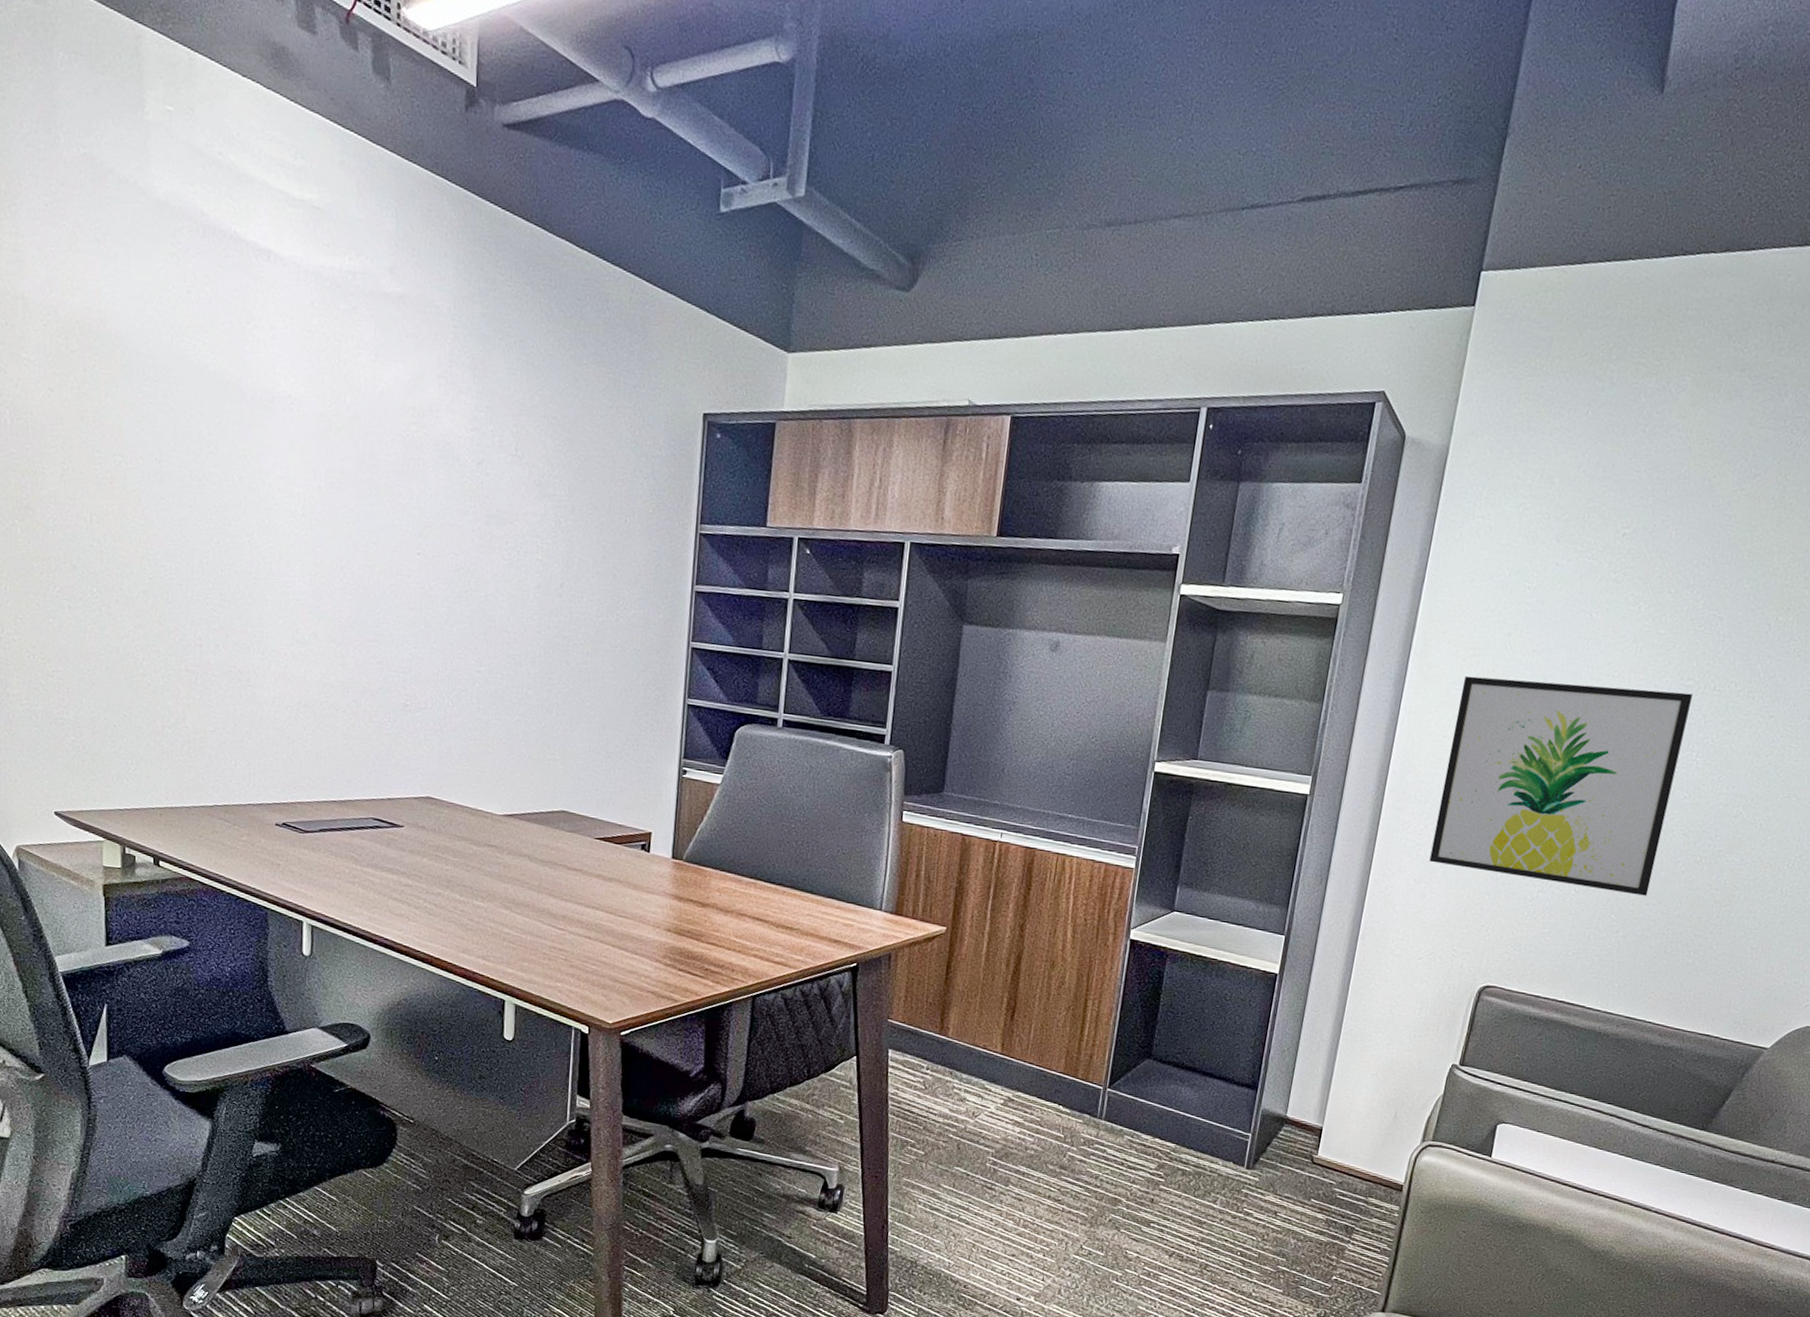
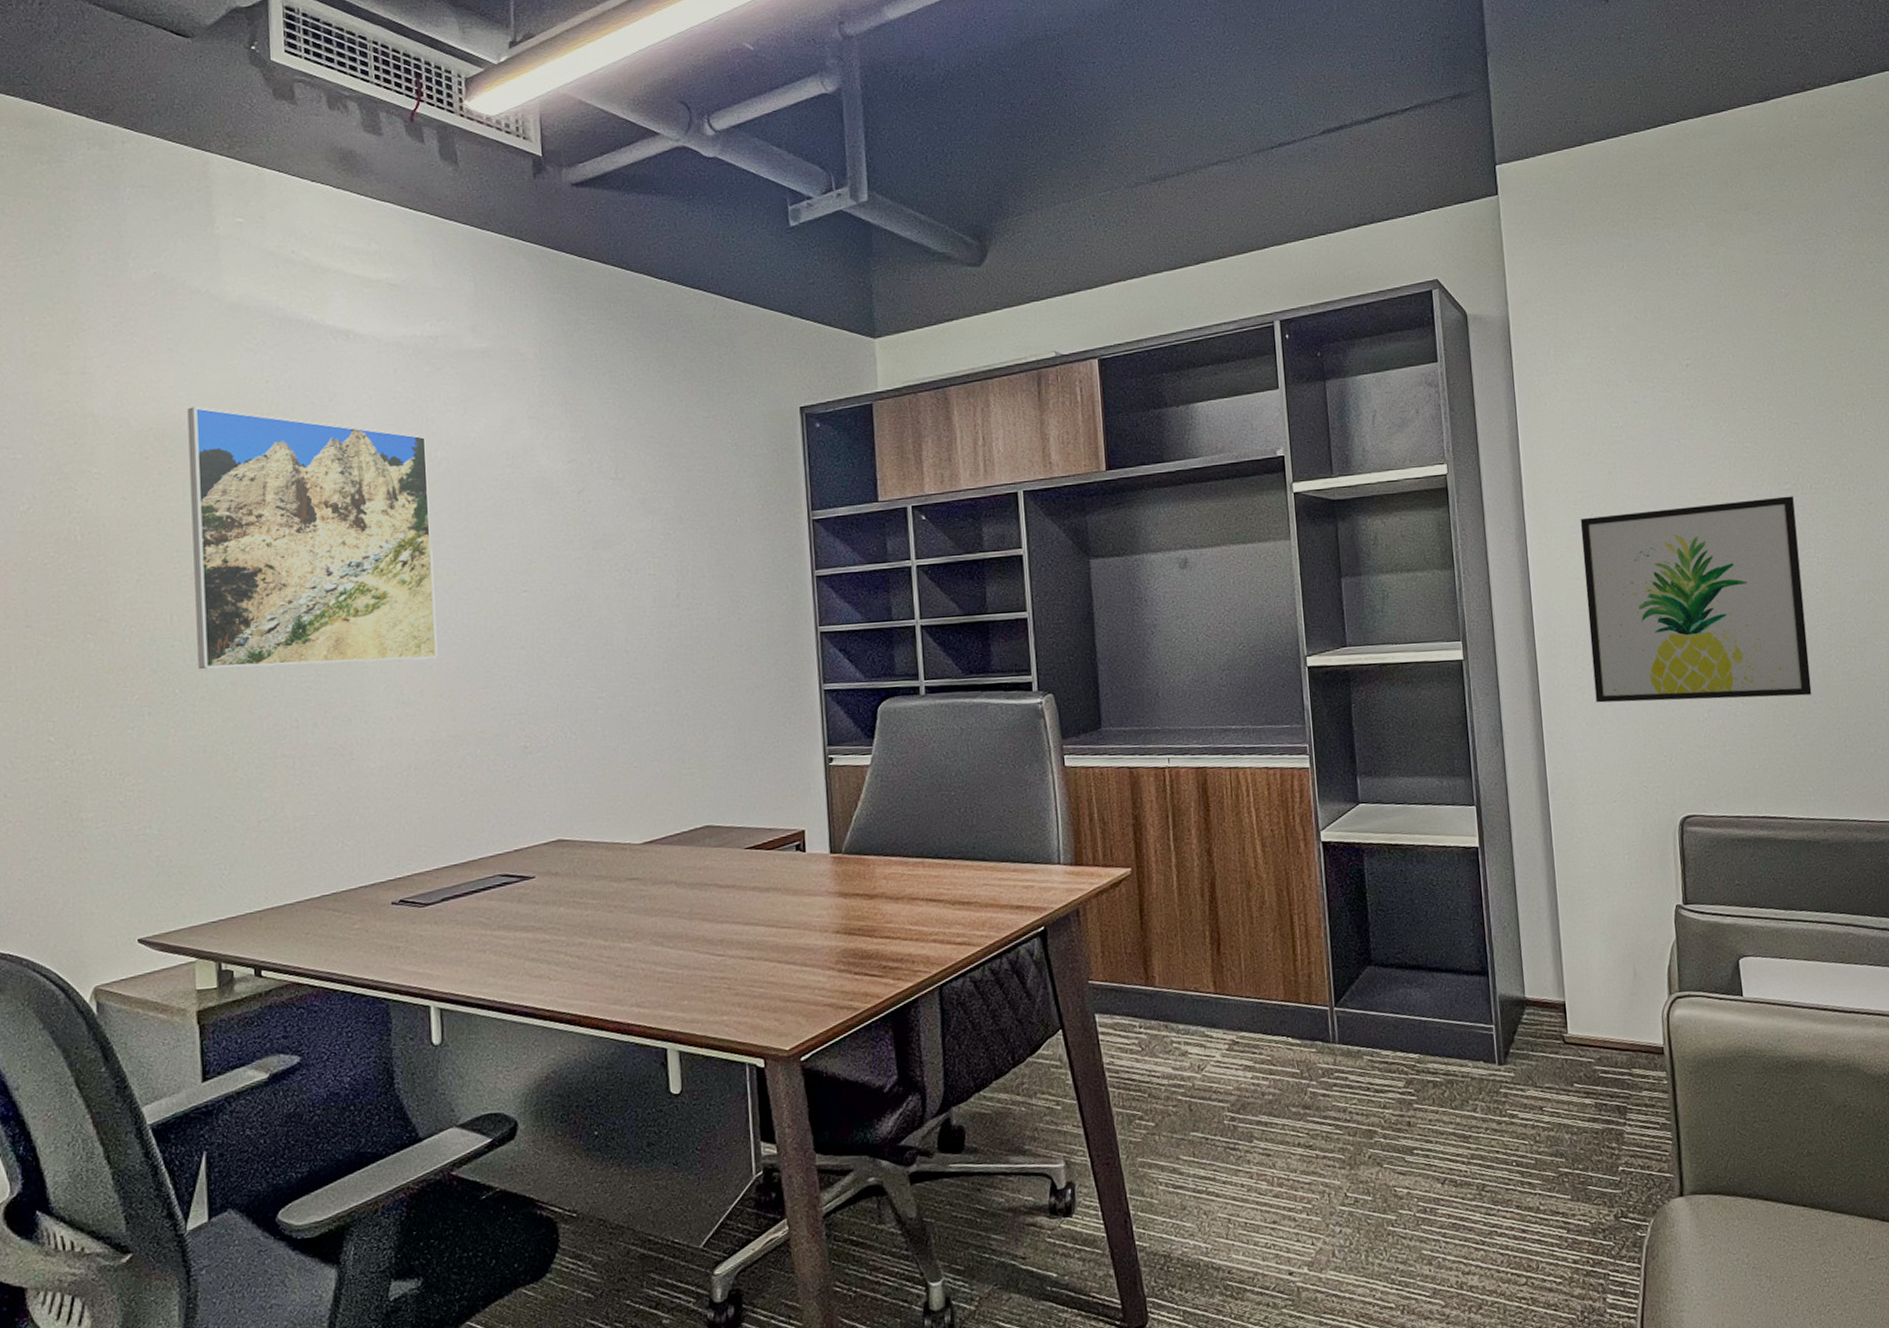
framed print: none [112,305,338,604] -> present [187,407,438,670]

